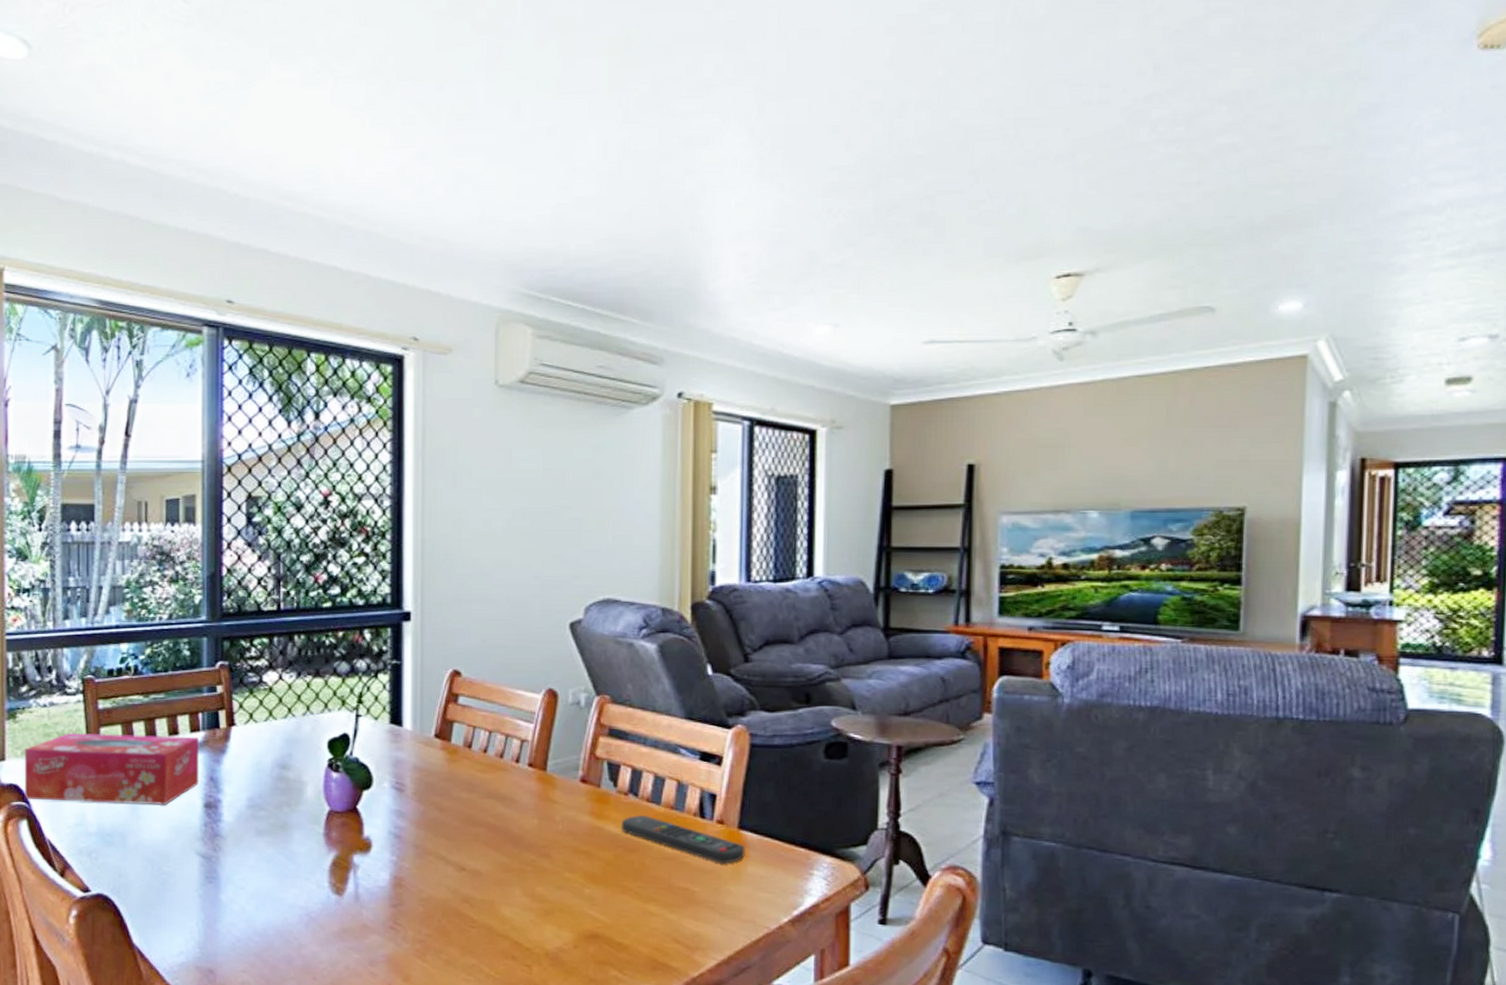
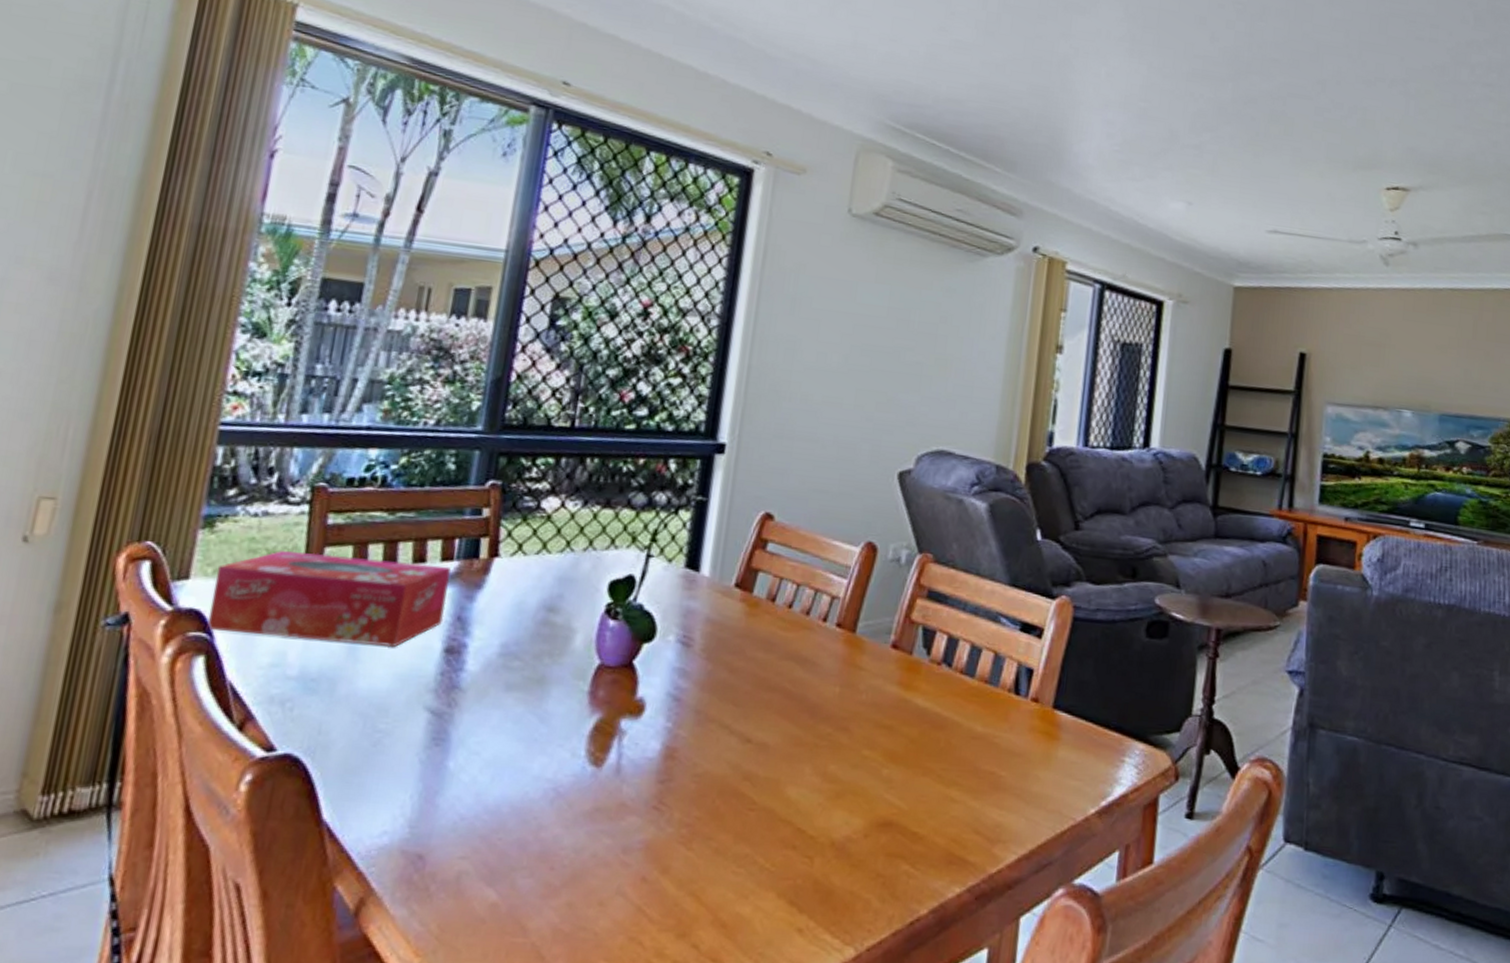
remote control: present [622,815,745,864] -> none [930,688,1058,746]

